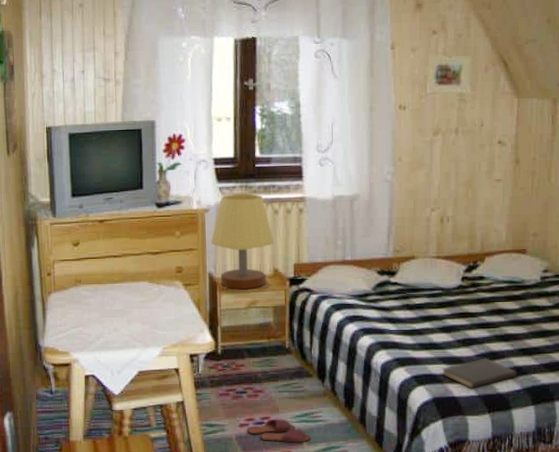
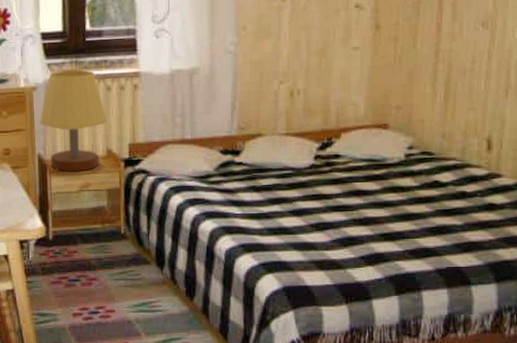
slippers: present [247,419,311,443] -> none [81,308,149,334]
hardcover book: present [442,358,517,388] -> none [293,243,378,276]

